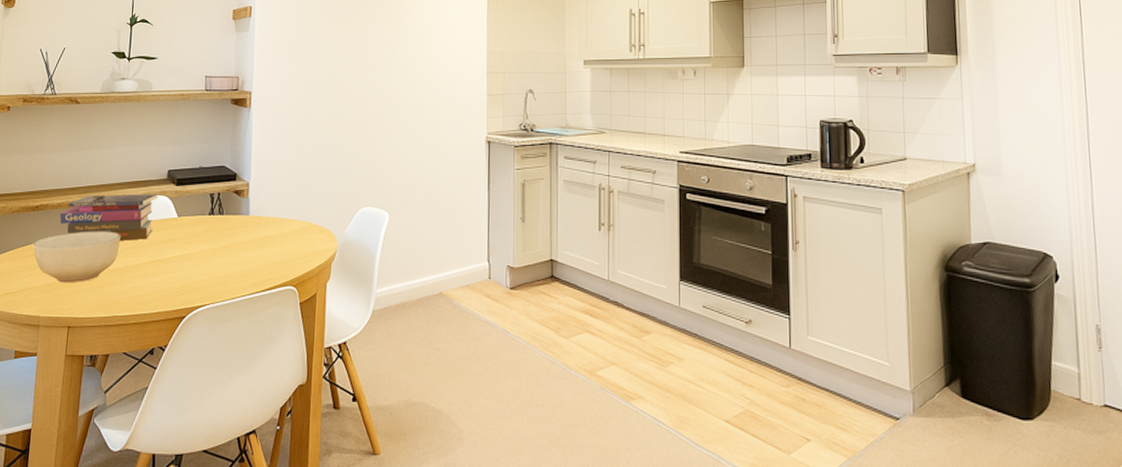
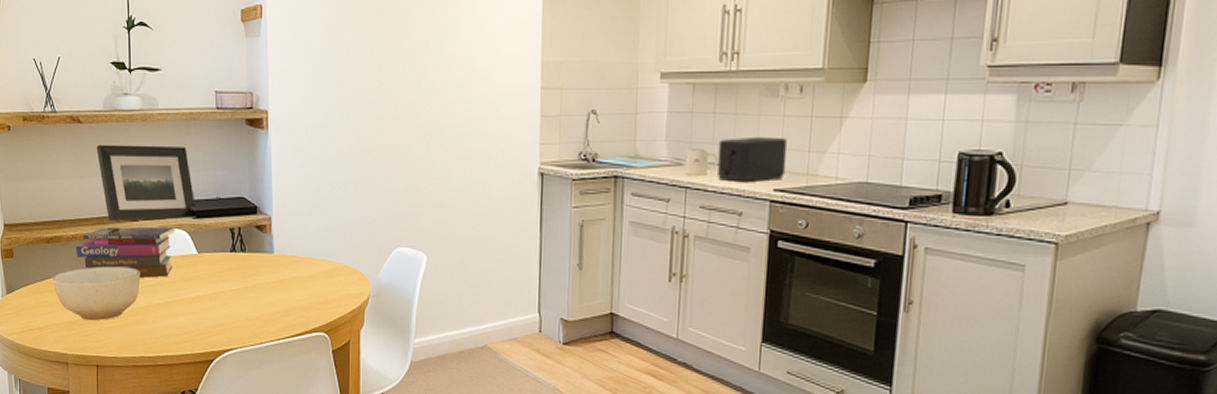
picture frame: none [90,122,180,191] -> present [96,144,197,222]
mug: none [607,120,634,143] -> present [684,149,719,177]
toaster: none [633,109,688,147] -> present [718,136,787,183]

